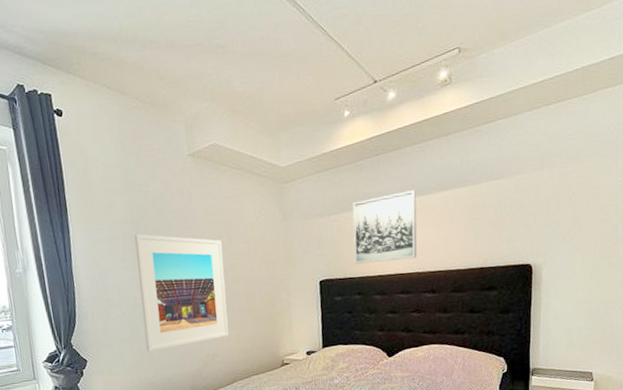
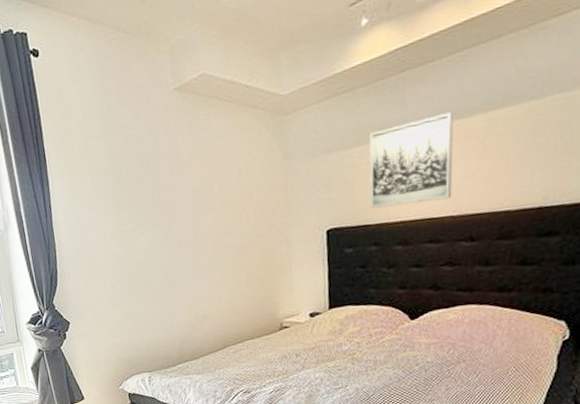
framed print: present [134,234,229,352] -> none [116,183,220,313]

